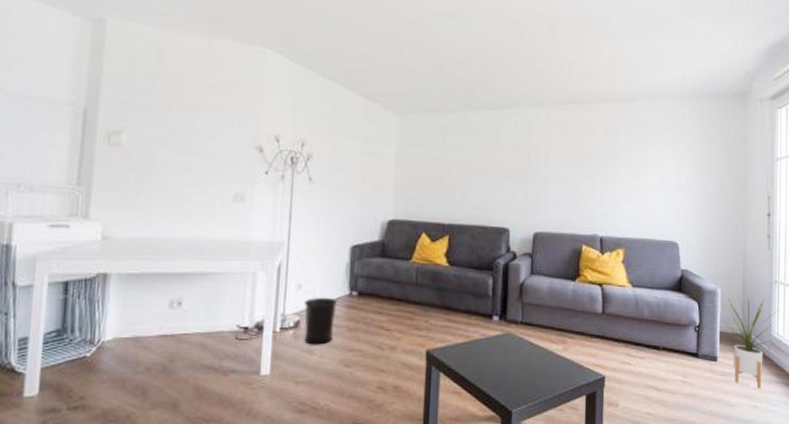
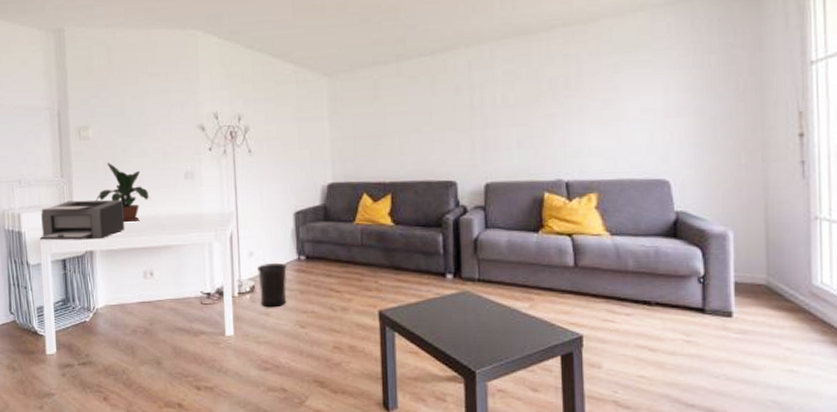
printer: none [35,213,155,260] -> present [39,200,125,240]
potted plant: none [119,174,189,244] -> present [95,163,150,223]
house plant: present [722,296,779,390] -> none [737,239,822,350]

